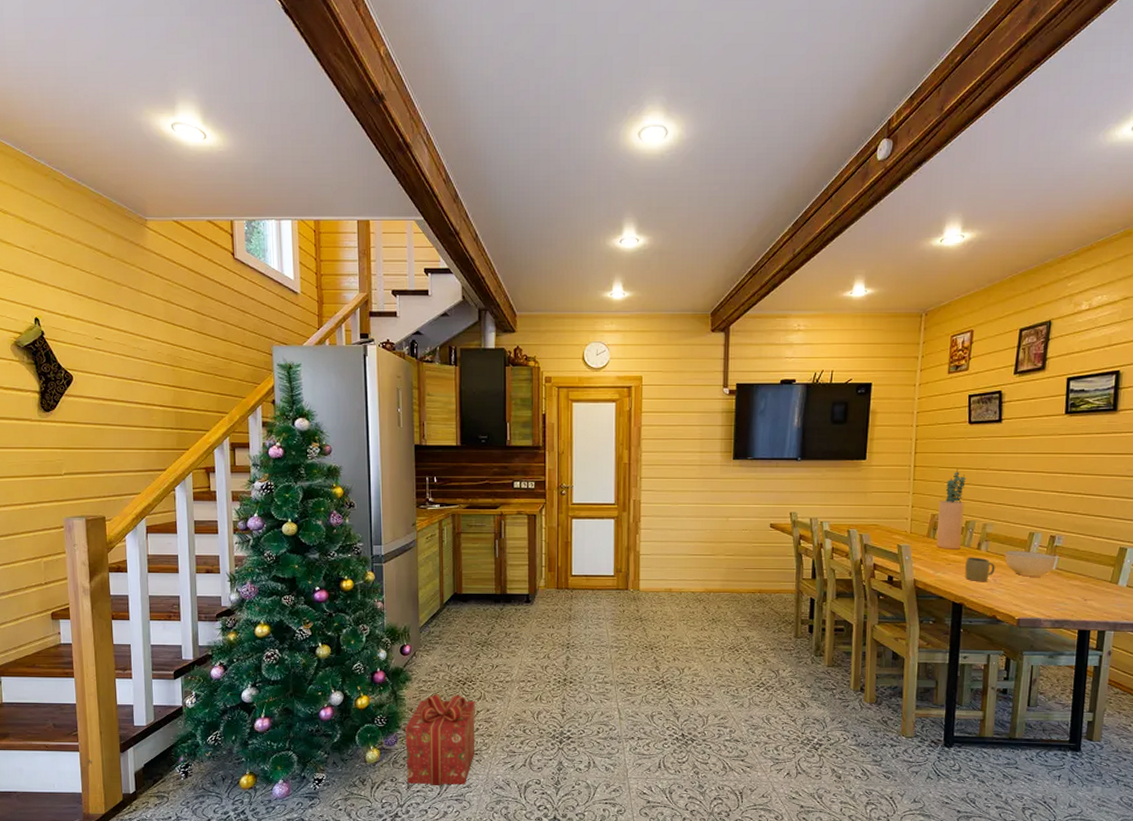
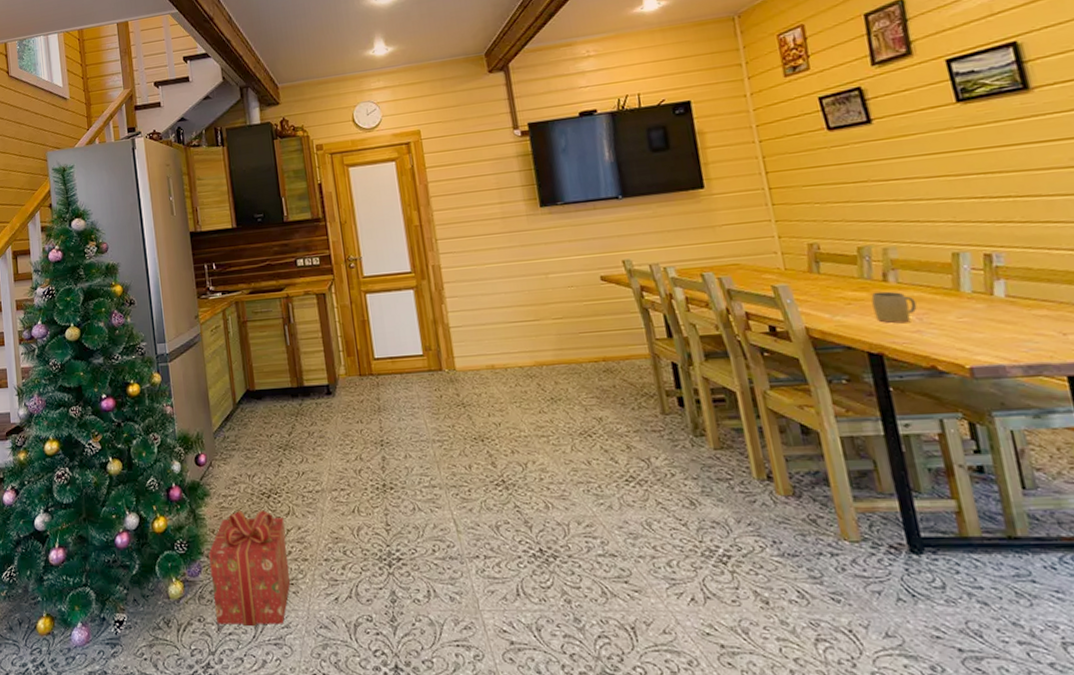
vase: present [935,468,966,550] -> none [814,185,859,286]
bowl: present [1004,550,1056,578] -> none [924,276,1003,311]

